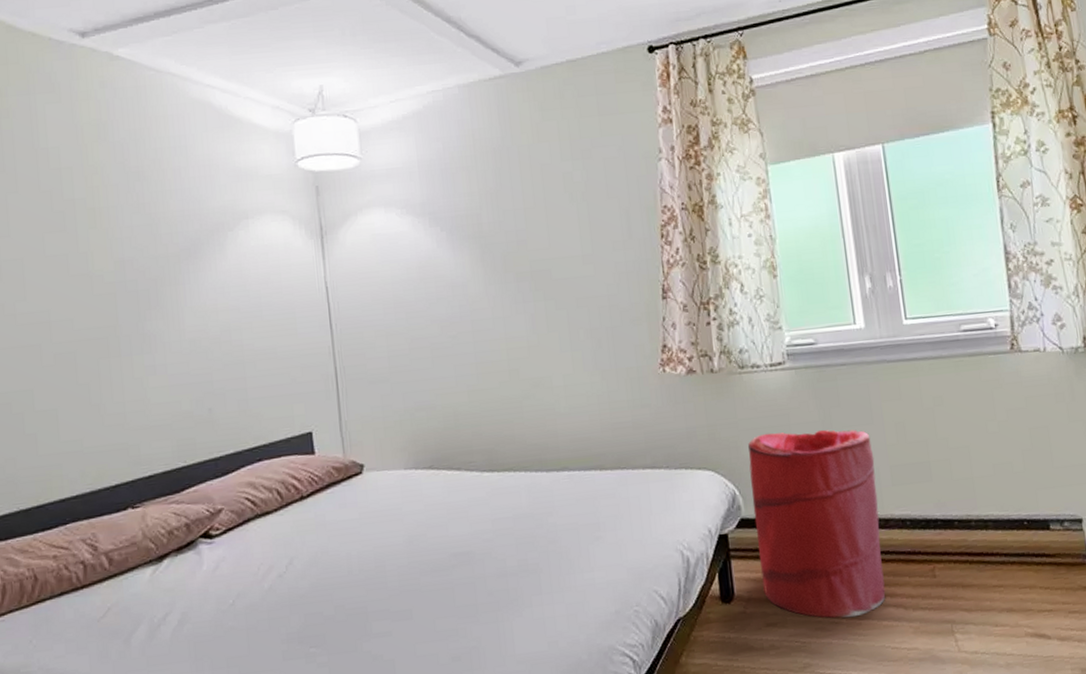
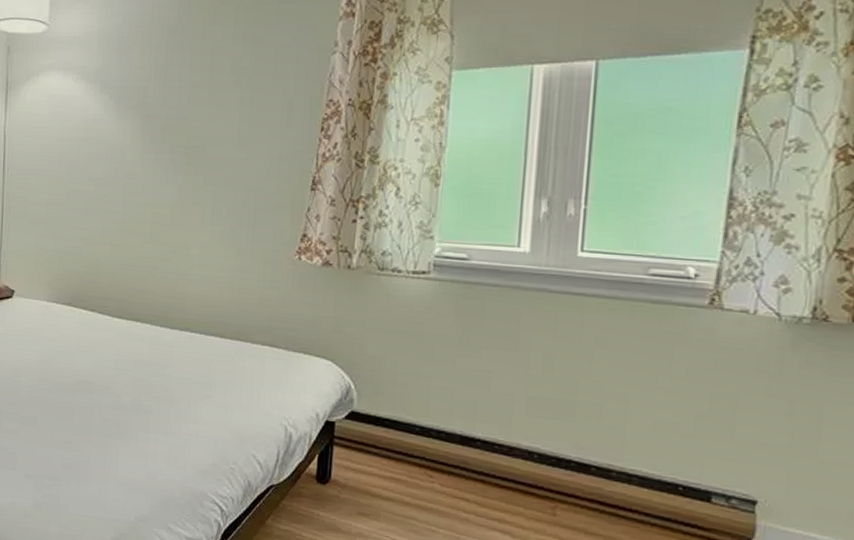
laundry hamper: present [748,429,886,618] -> none [362,337,511,531]

